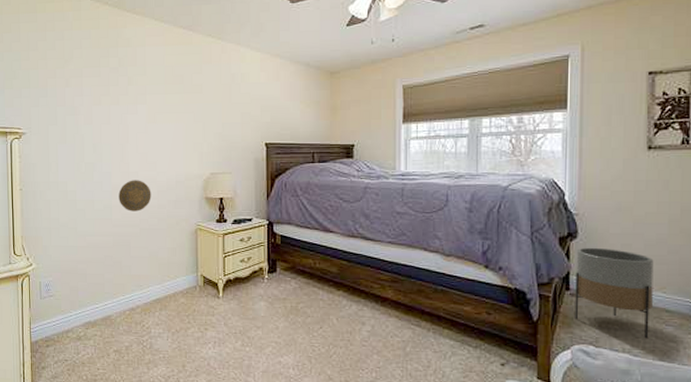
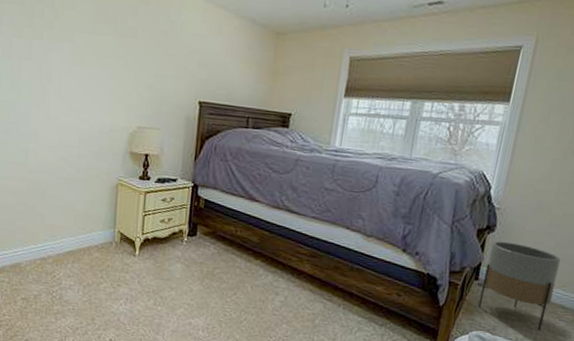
decorative plate: present [118,180,151,212] -> none [36,124,72,159]

